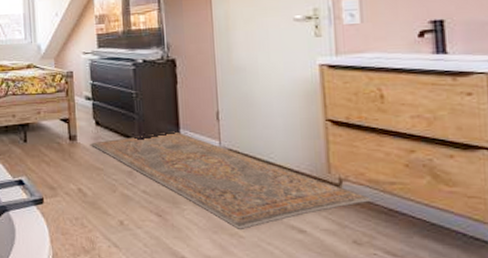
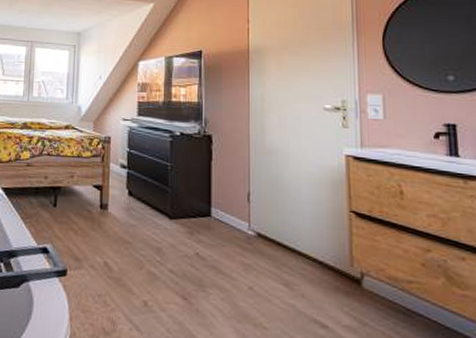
rug: present [90,131,372,229] -> none [121,209,391,320]

